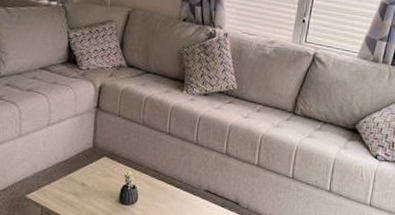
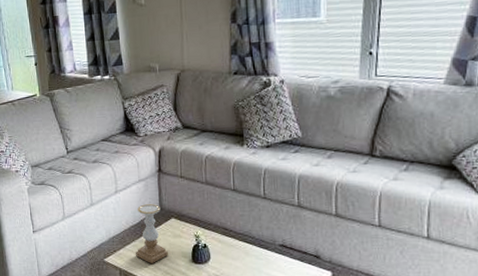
candle holder: none [61,140,96,202] -> present [136,204,168,263]

